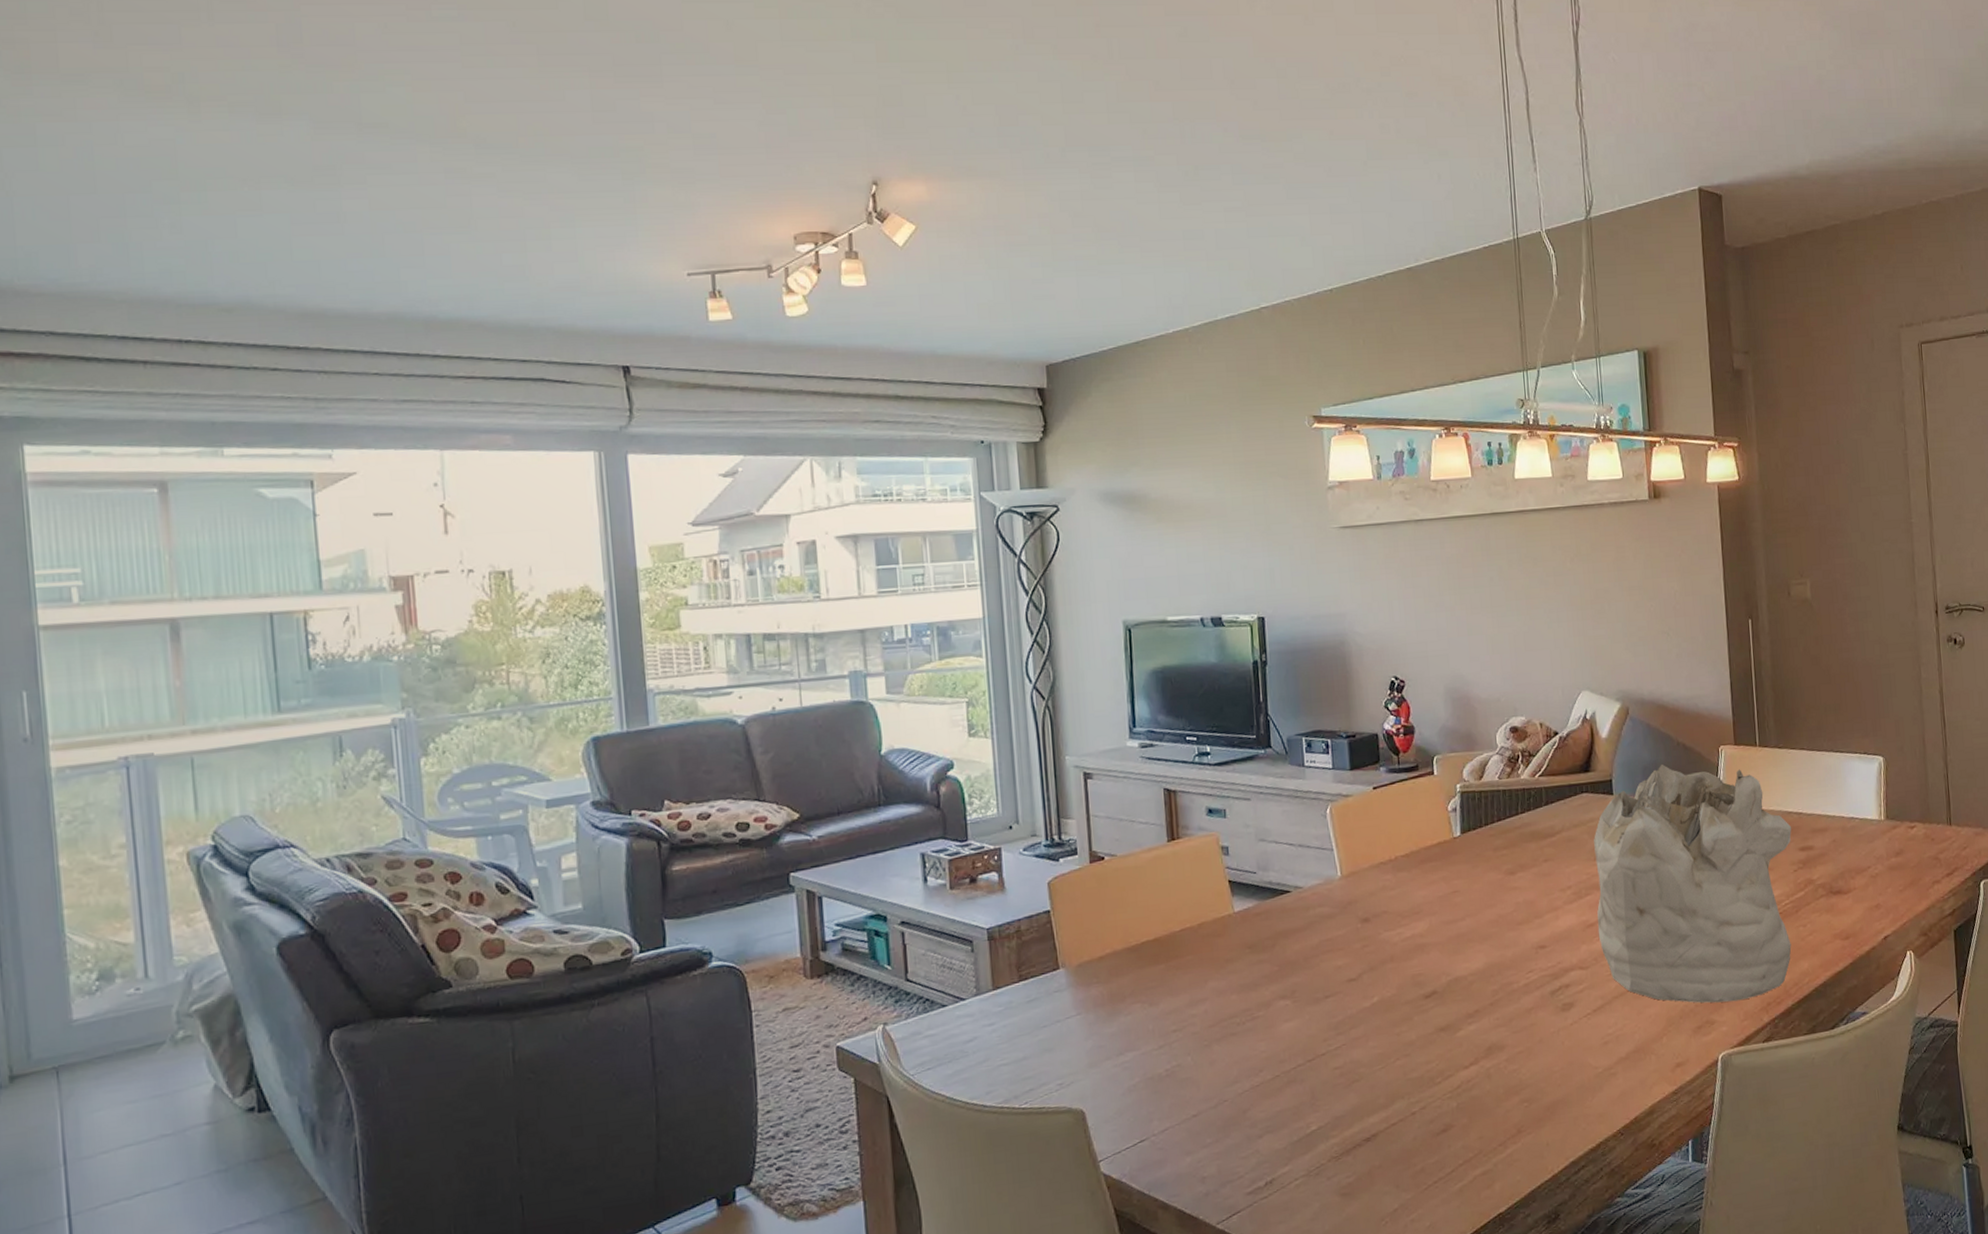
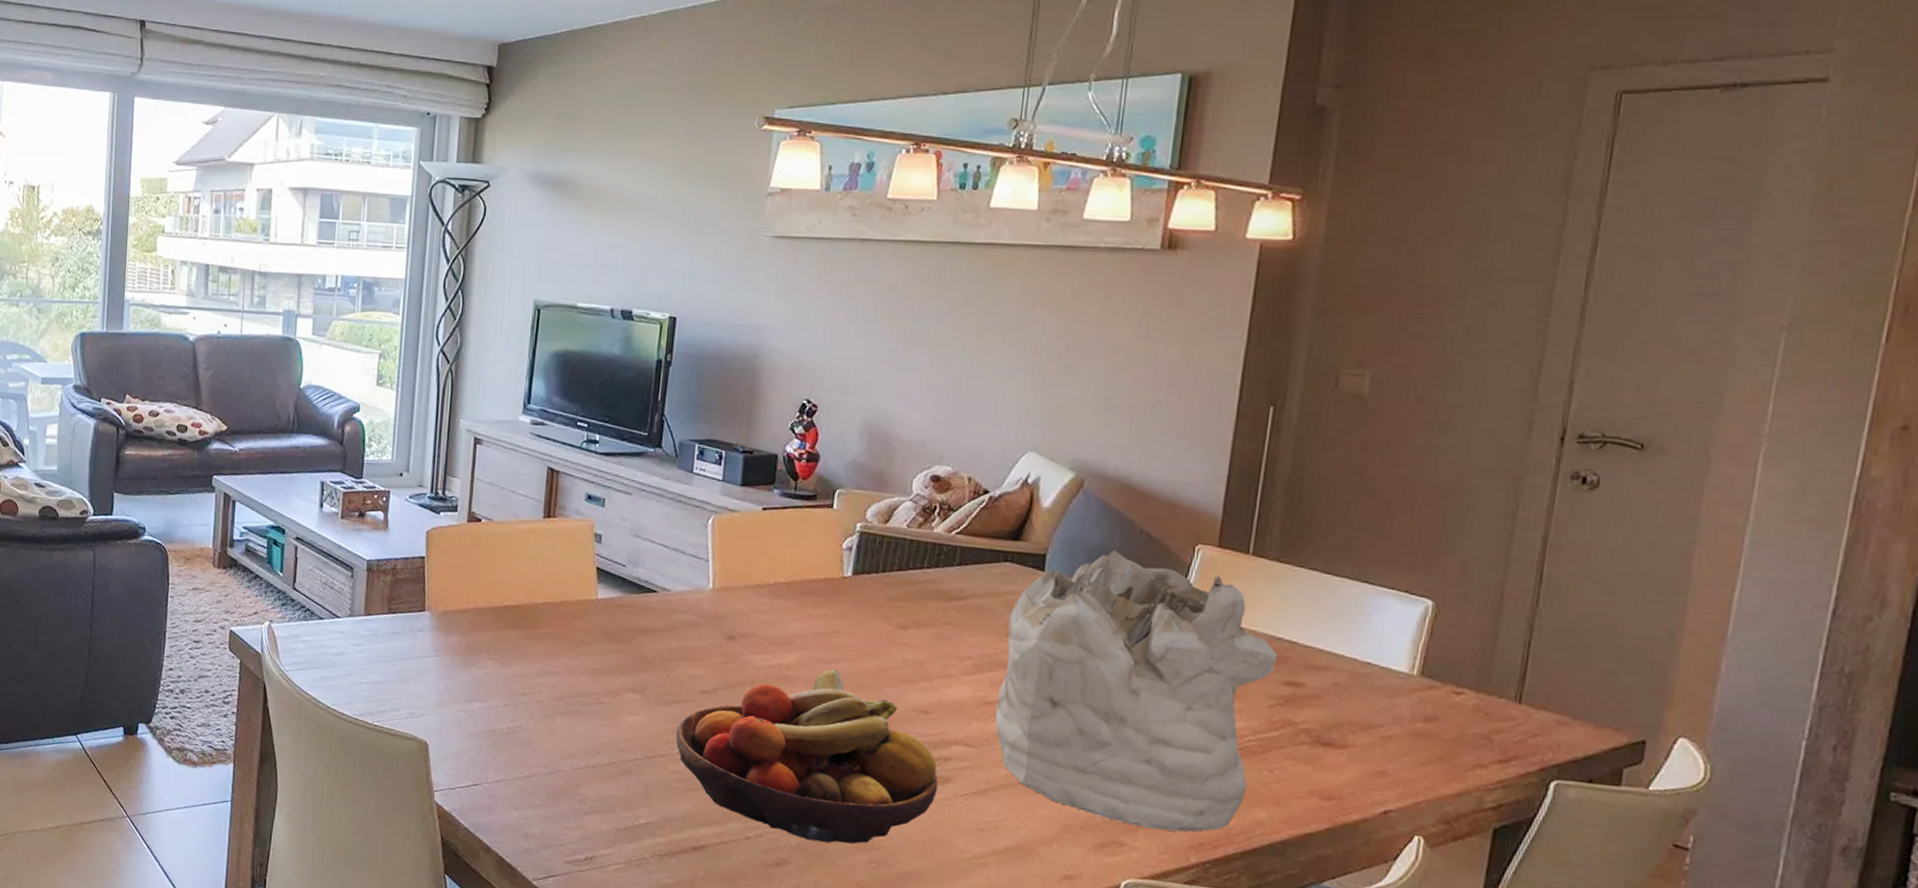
fruit bowl: none [1331,926,1565,1099] -> present [676,668,938,844]

